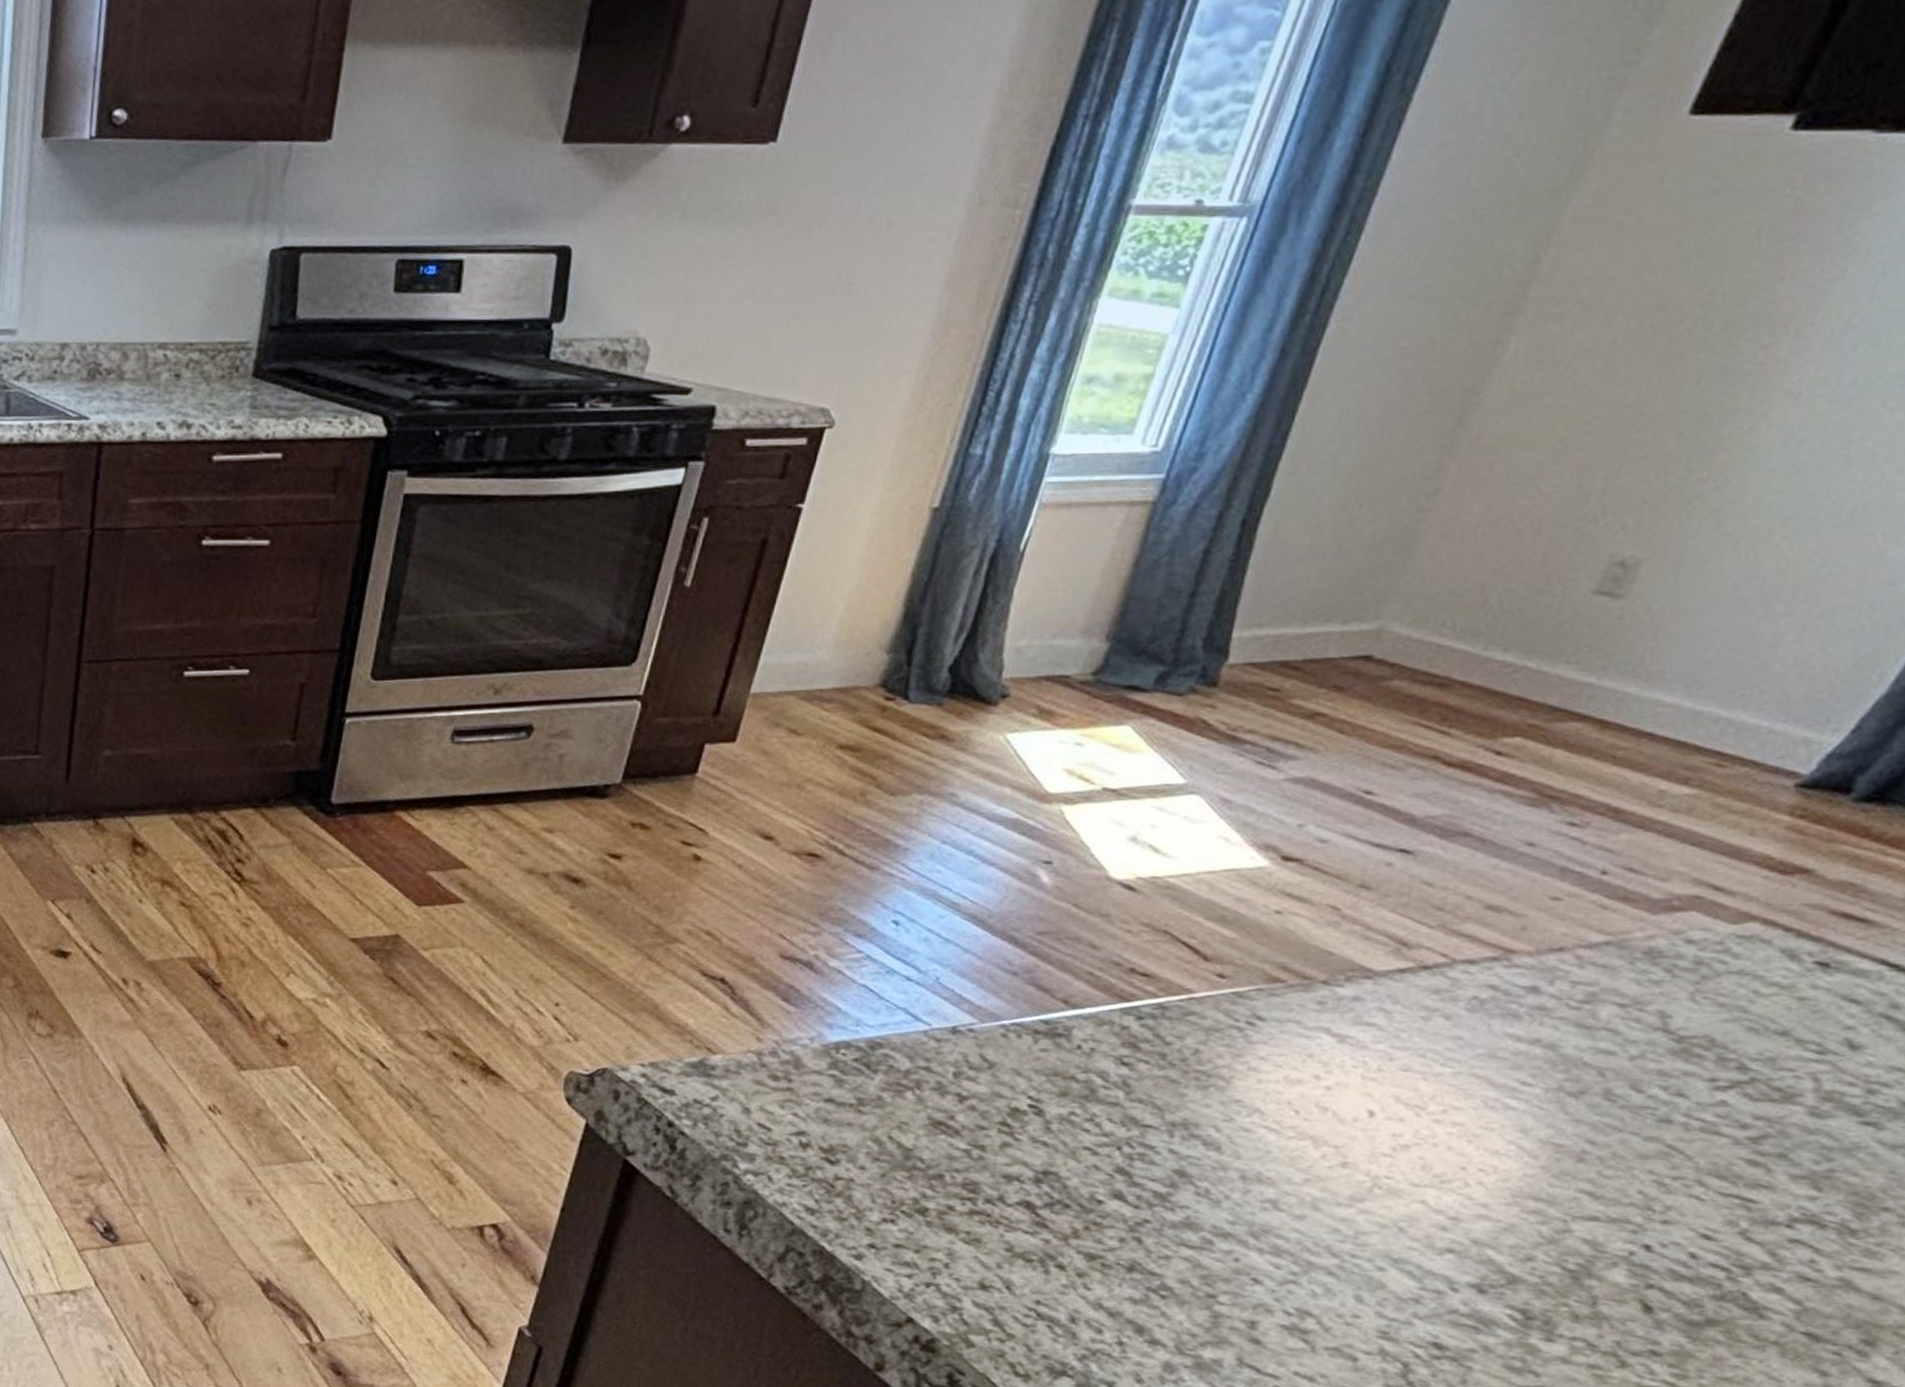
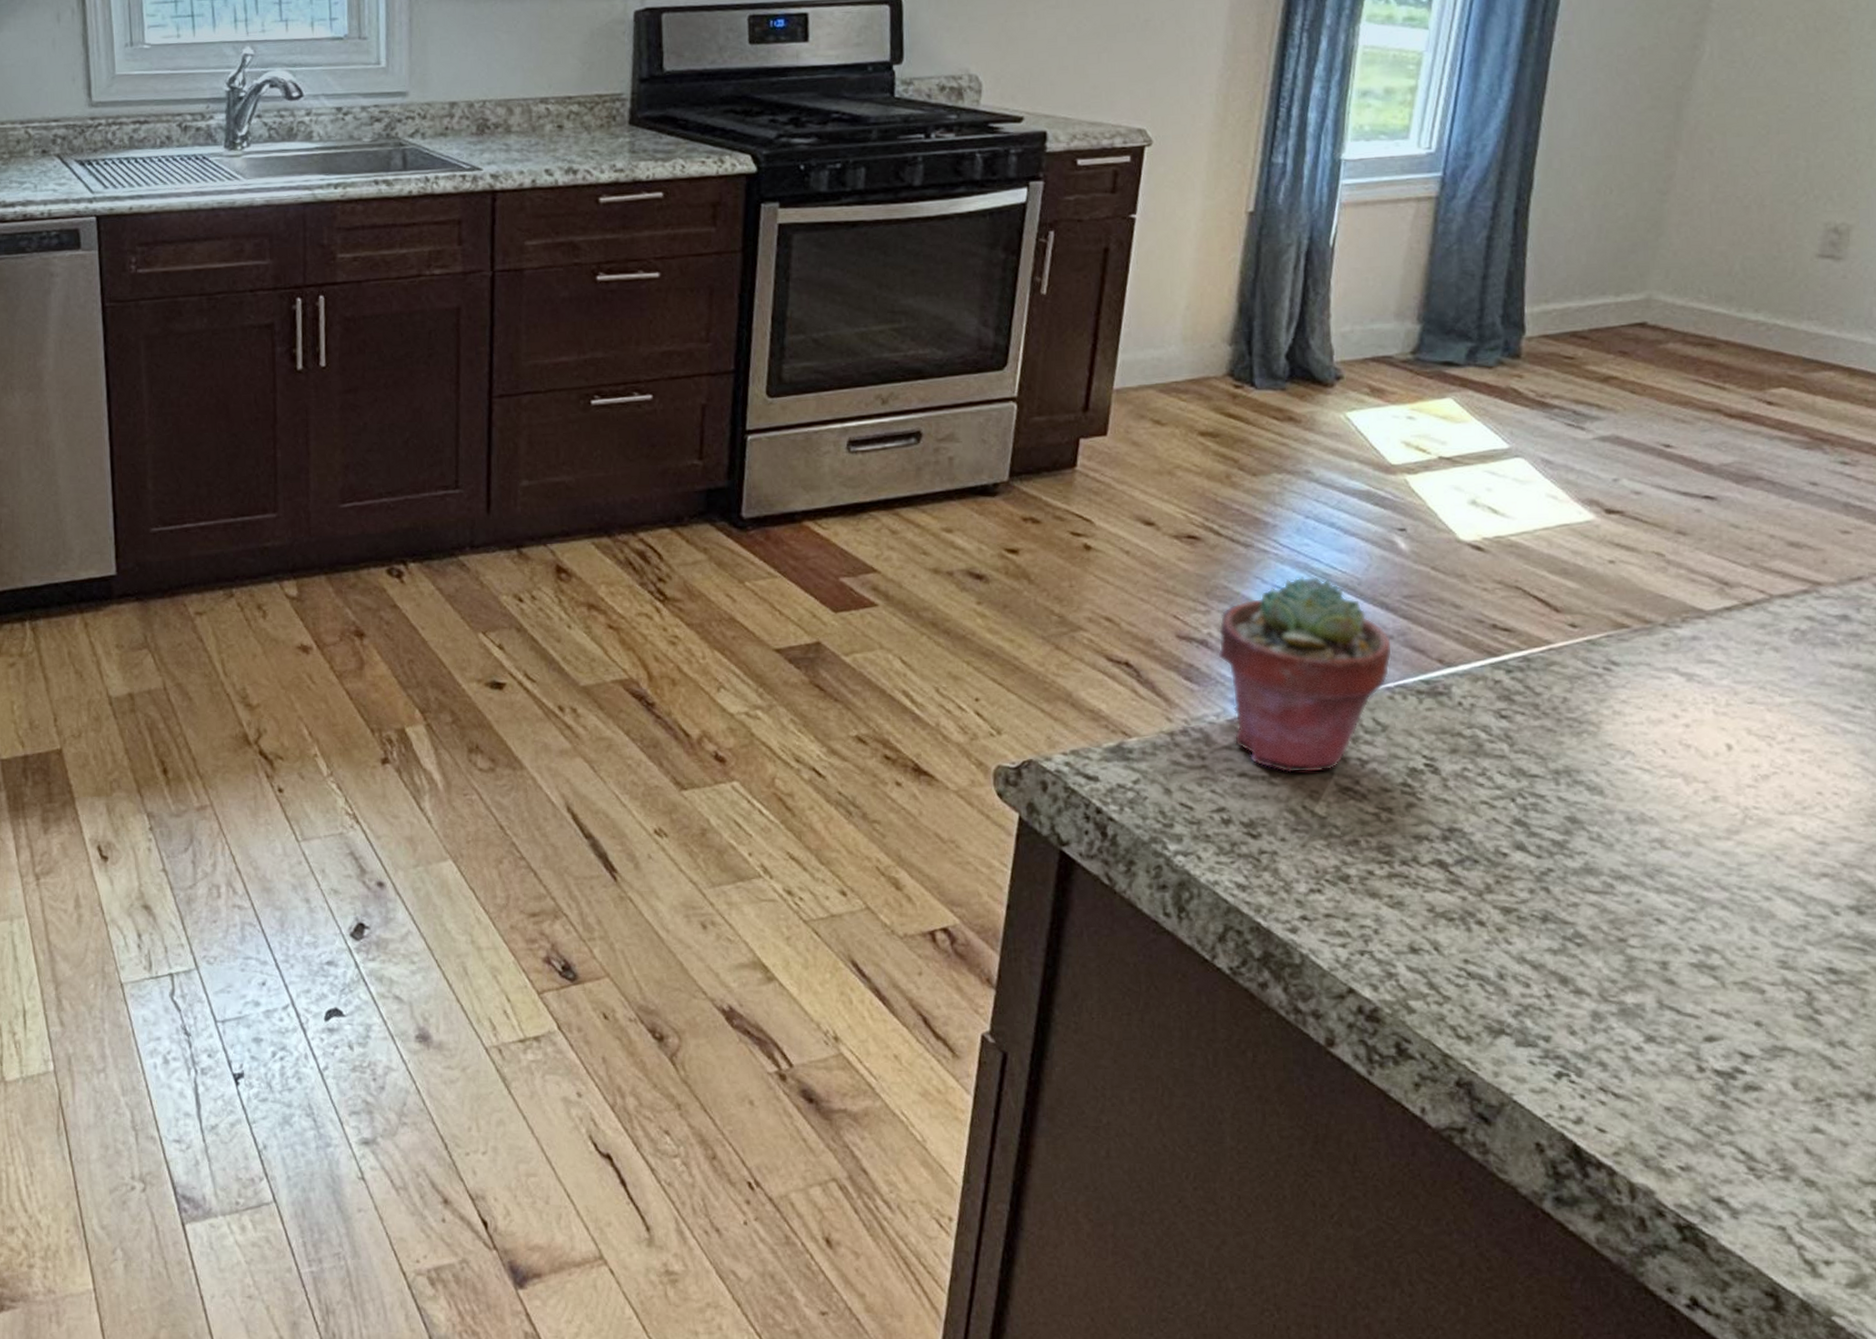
potted succulent: none [822,904,1015,1105] -> present [1218,576,1393,774]

